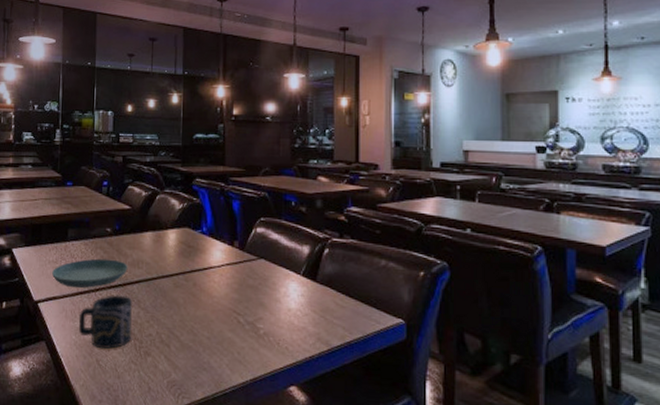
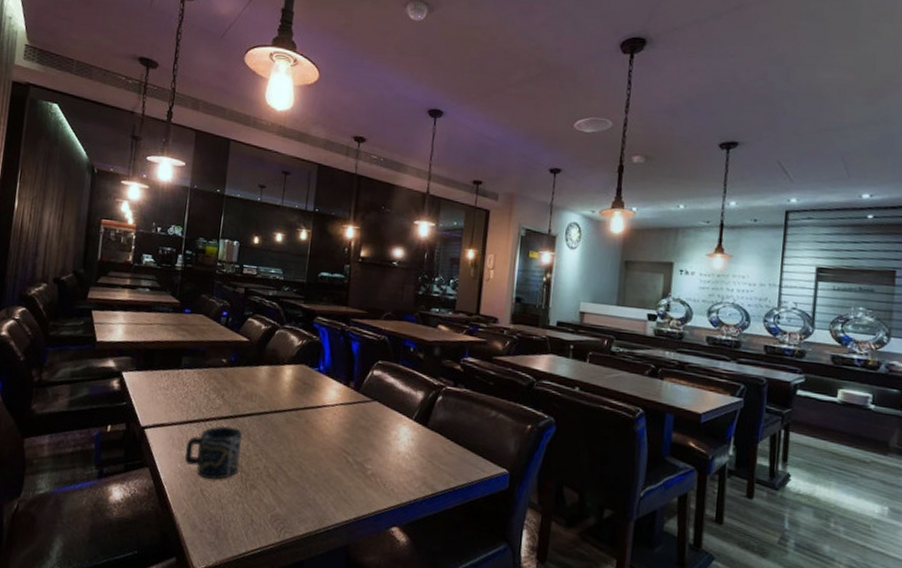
saucer: present [51,258,128,289] -> none [161,388,241,418]

